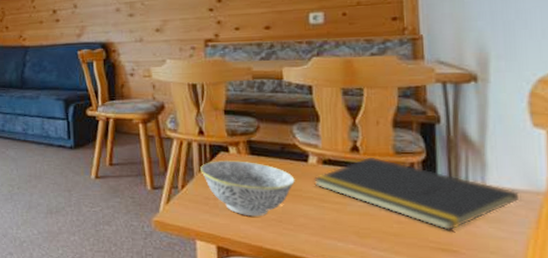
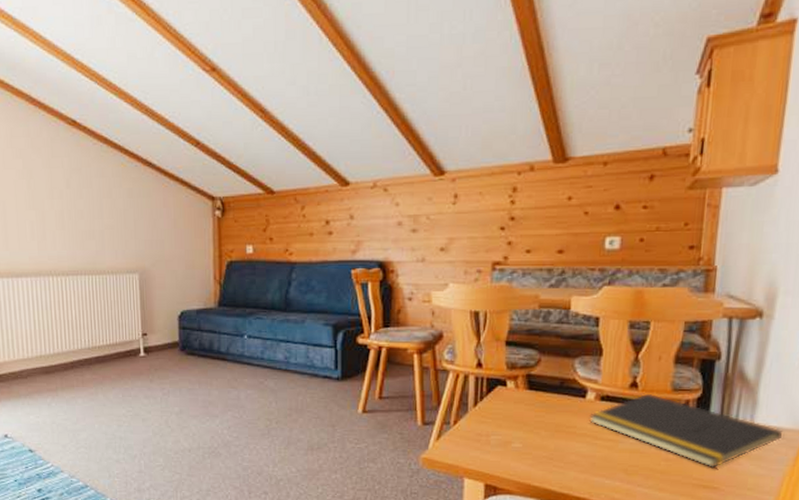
bowl: present [200,160,295,217] -> none [475,395,571,454]

